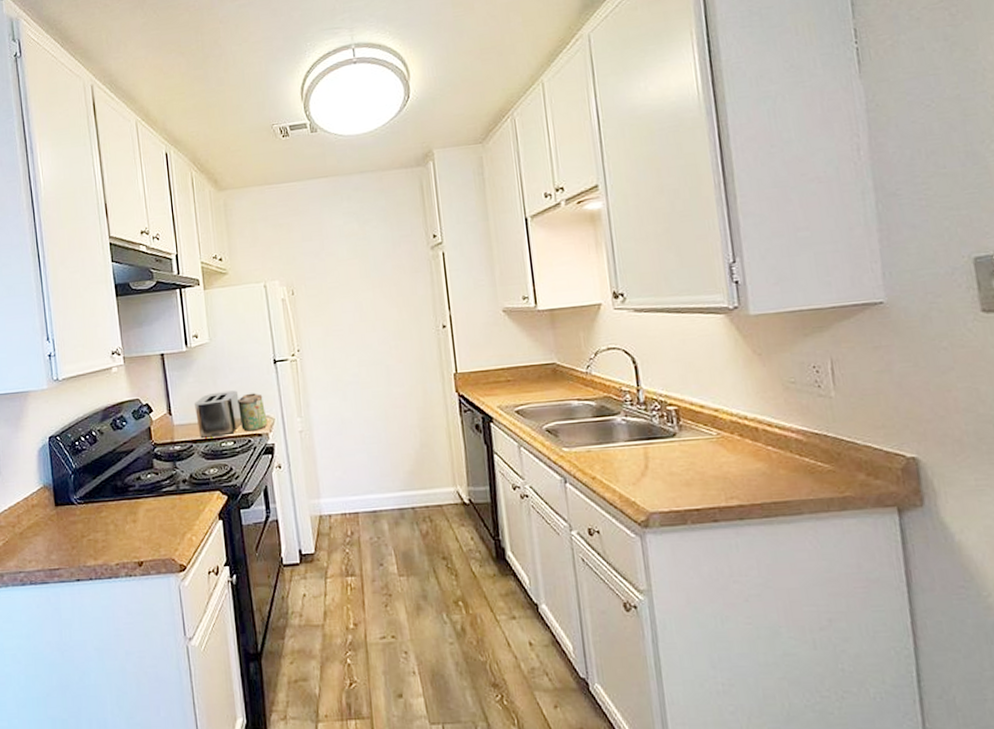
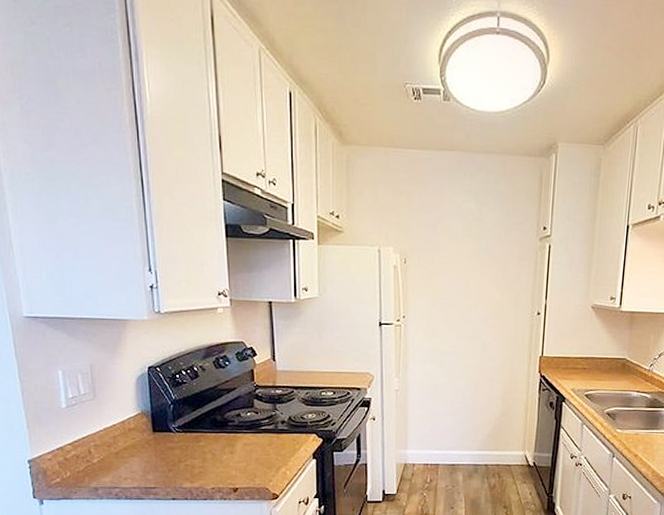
toaster: present [195,390,242,438] -> none [299,345,343,386]
canister: present [236,393,268,432] -> none [340,350,367,385]

